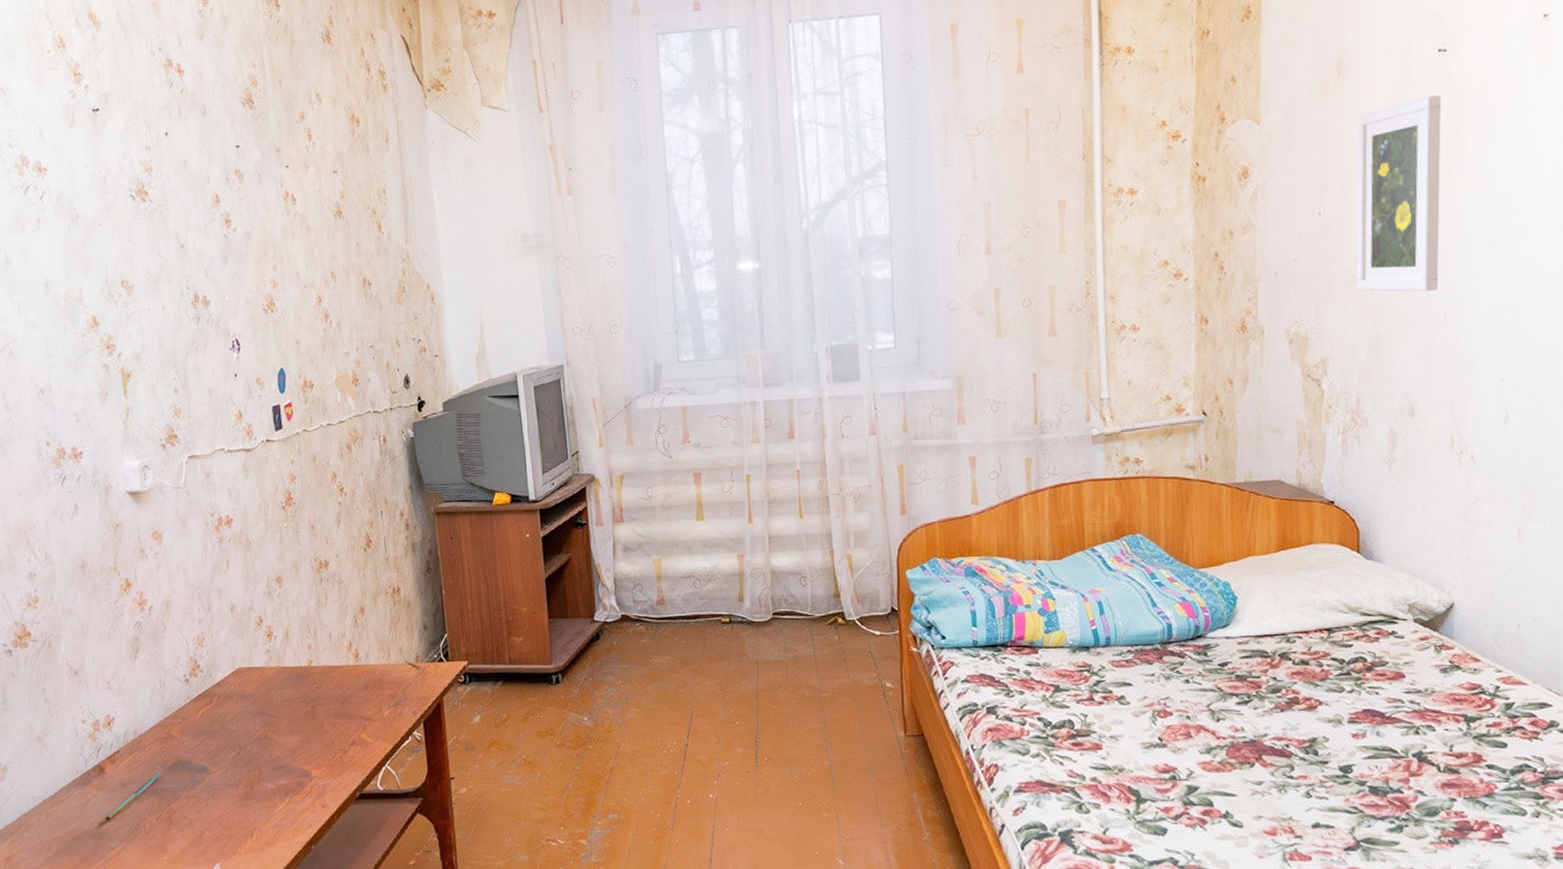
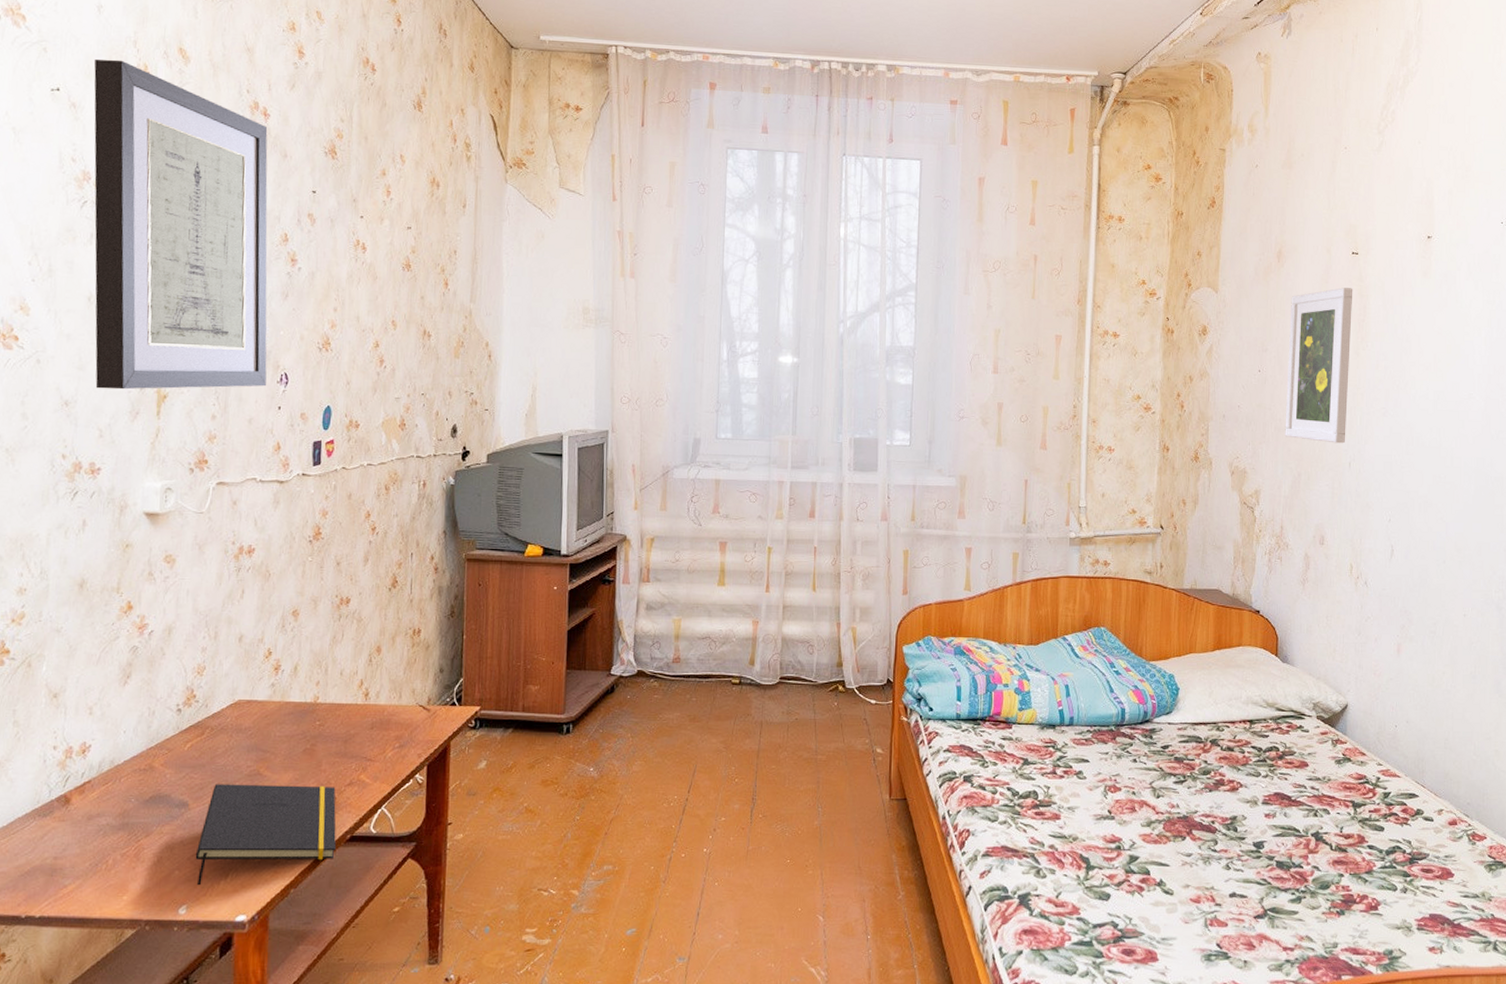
wall art: none [13,35,220,374] -> present [93,59,268,390]
pen: present [105,771,161,821] -> none [62,804,135,857]
notepad: none [221,746,348,845] -> present [195,784,336,886]

